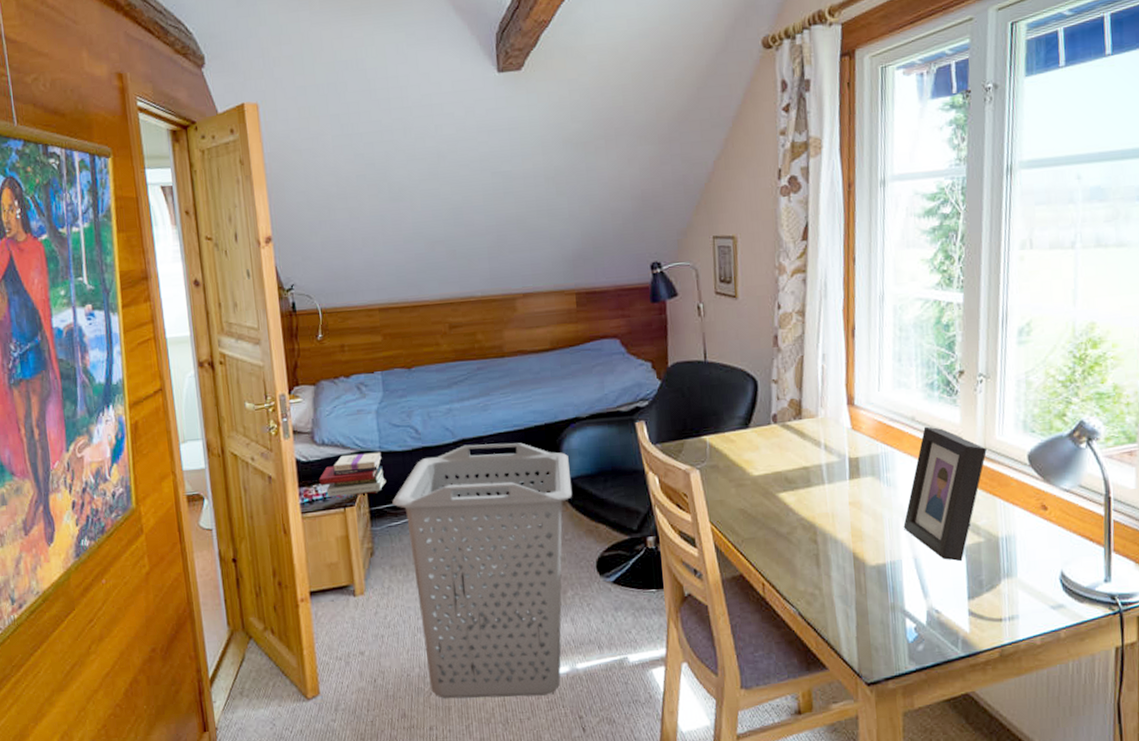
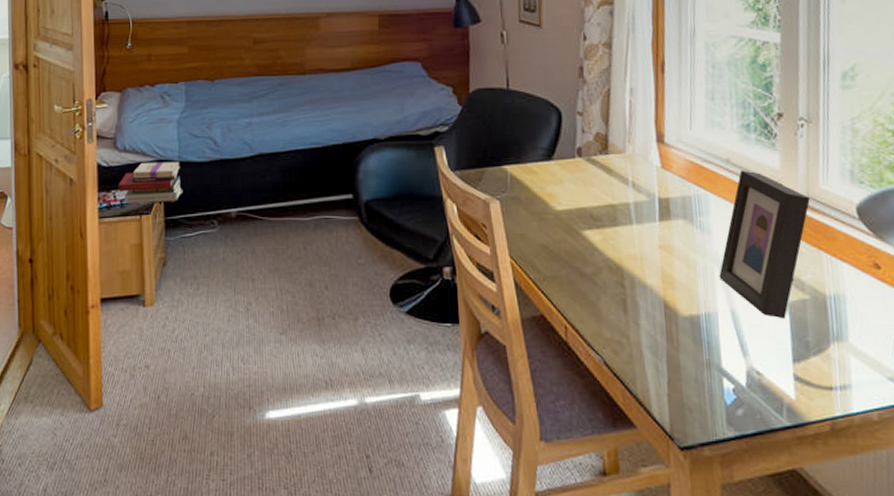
laundry basket: present [392,442,573,699] -> none [187,159,368,429]

